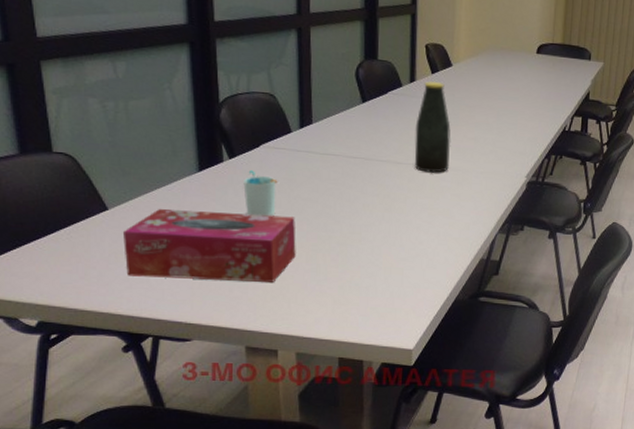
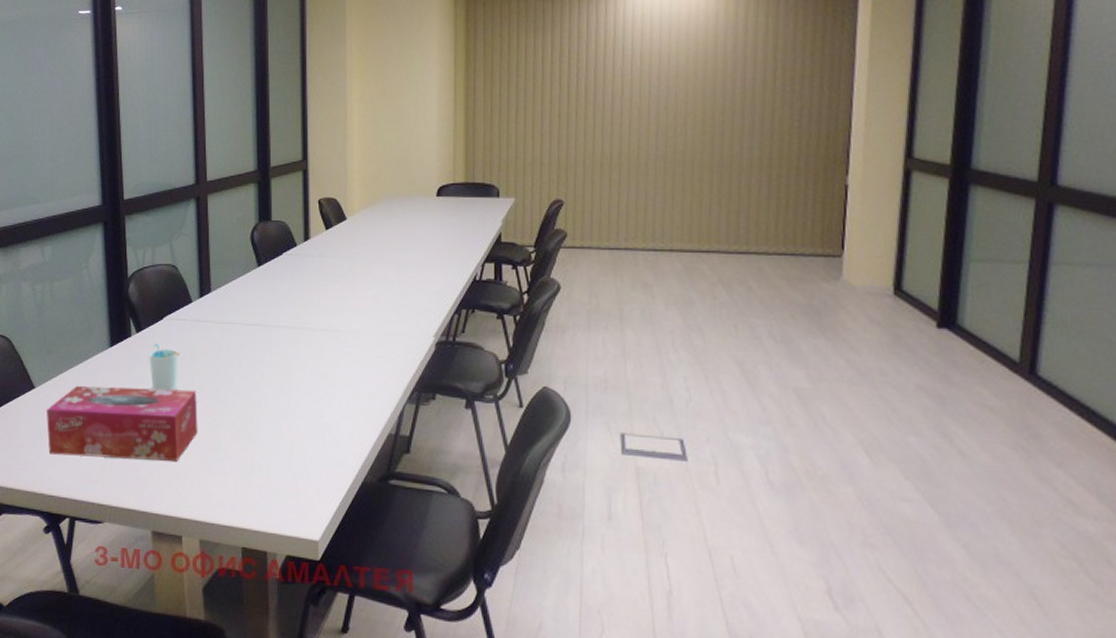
bottle: present [414,81,451,173] -> none [311,237,350,337]

